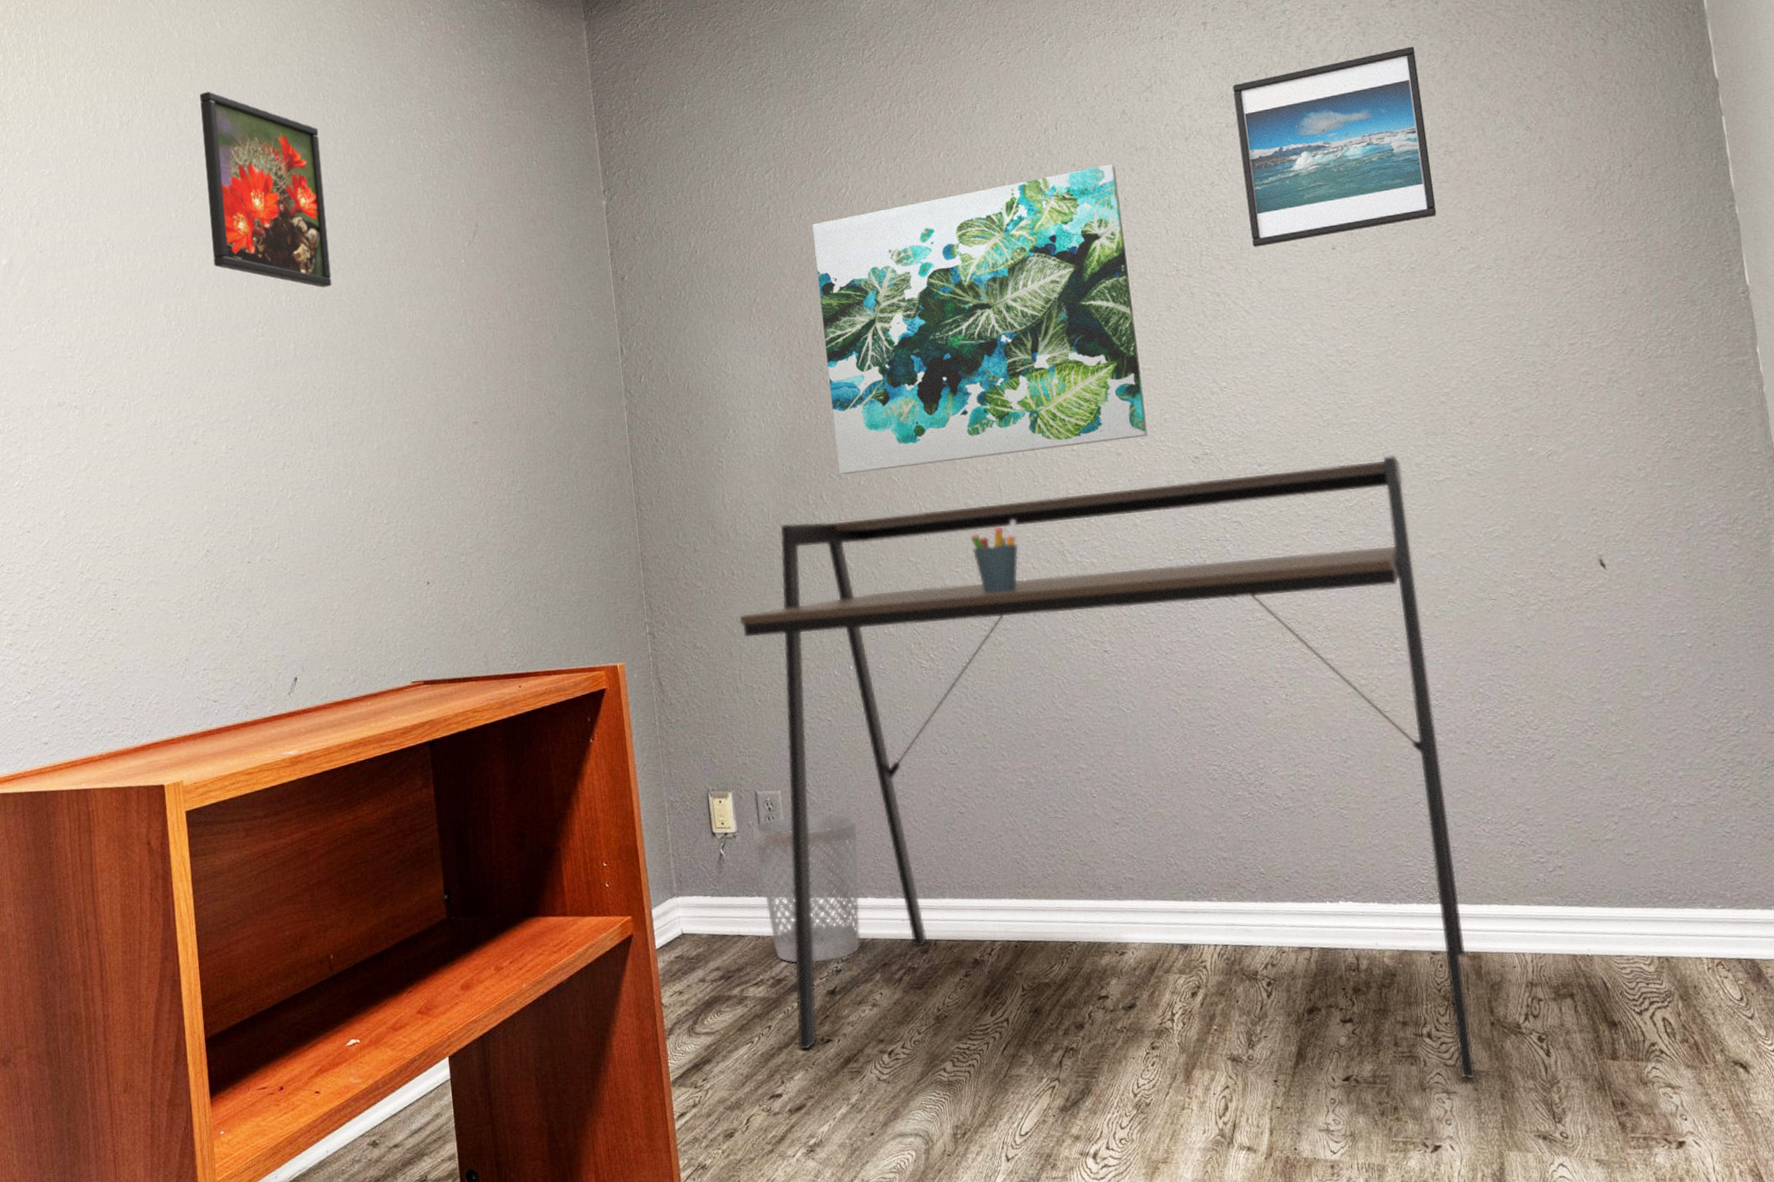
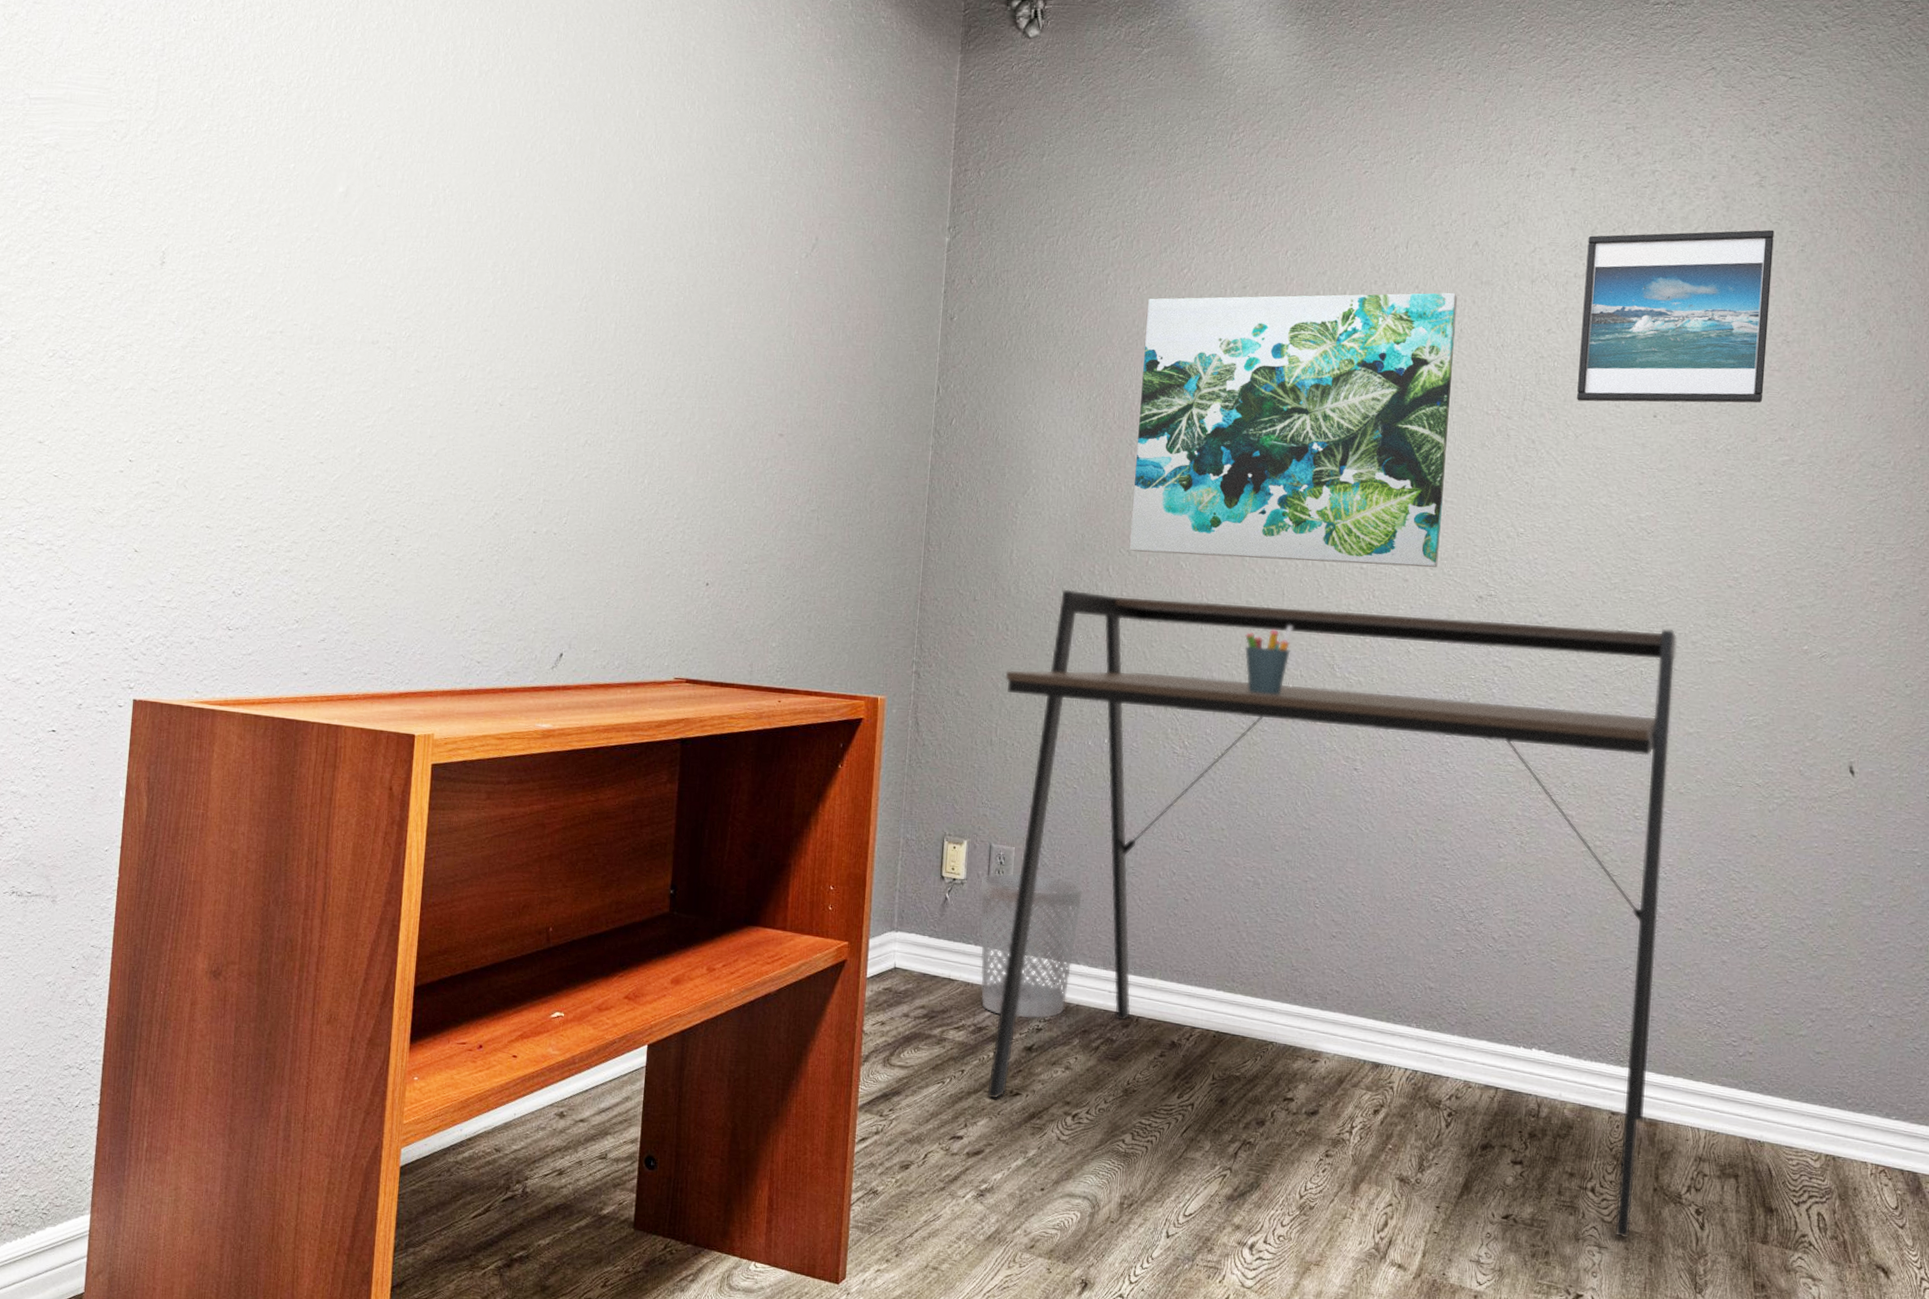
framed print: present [200,91,332,288] -> none [549,55,676,274]

